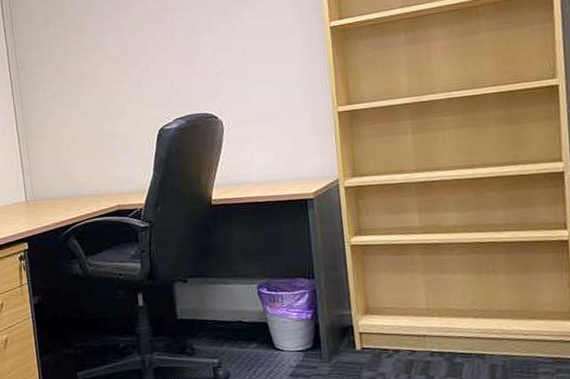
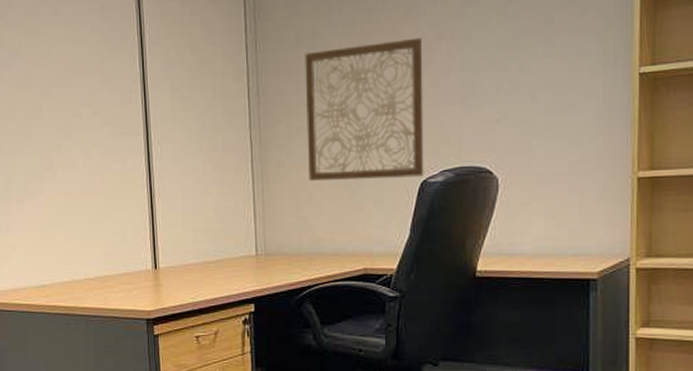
wall art: none [53,11,161,137] -> present [305,37,424,182]

